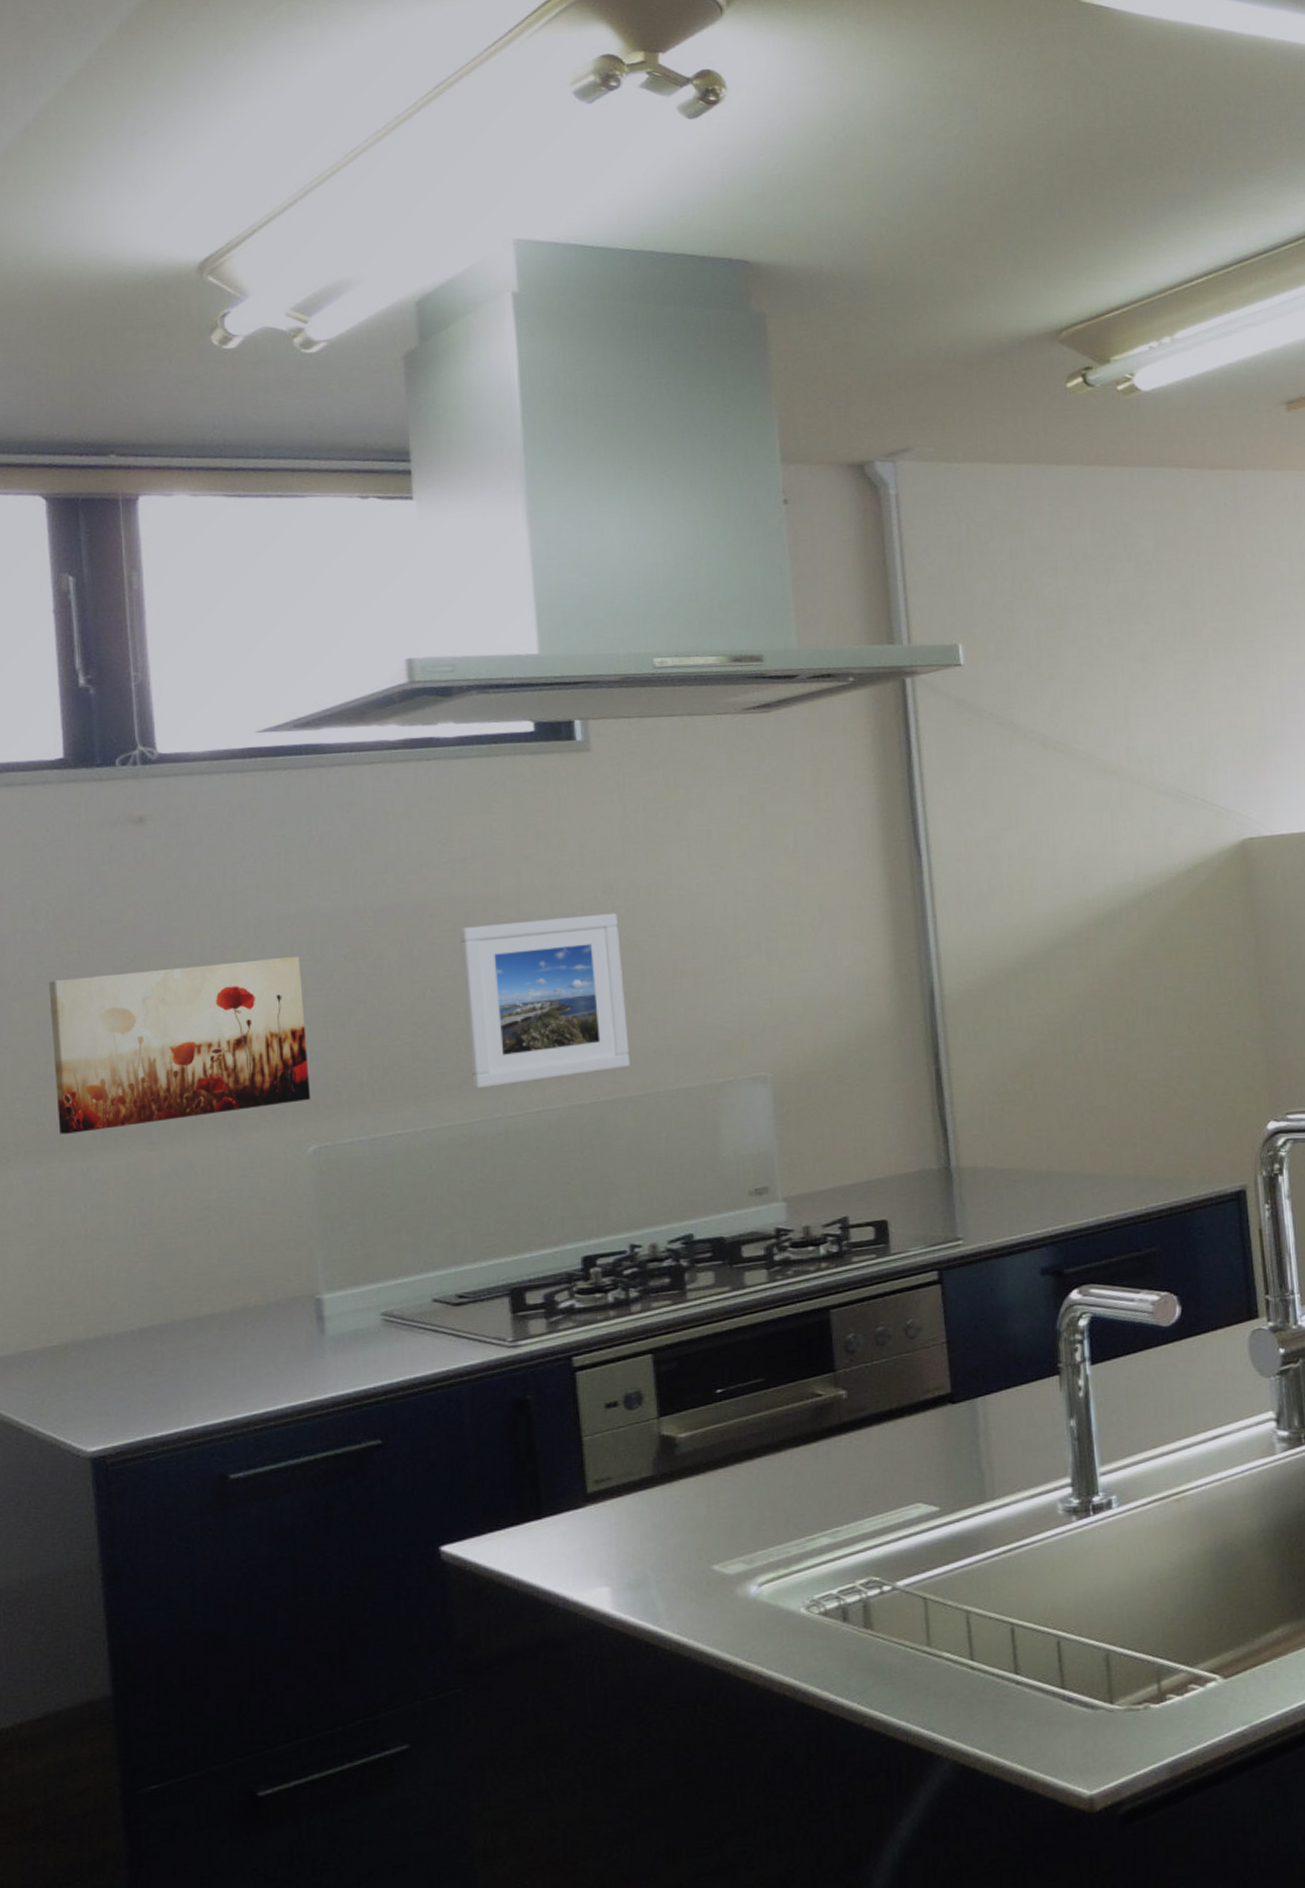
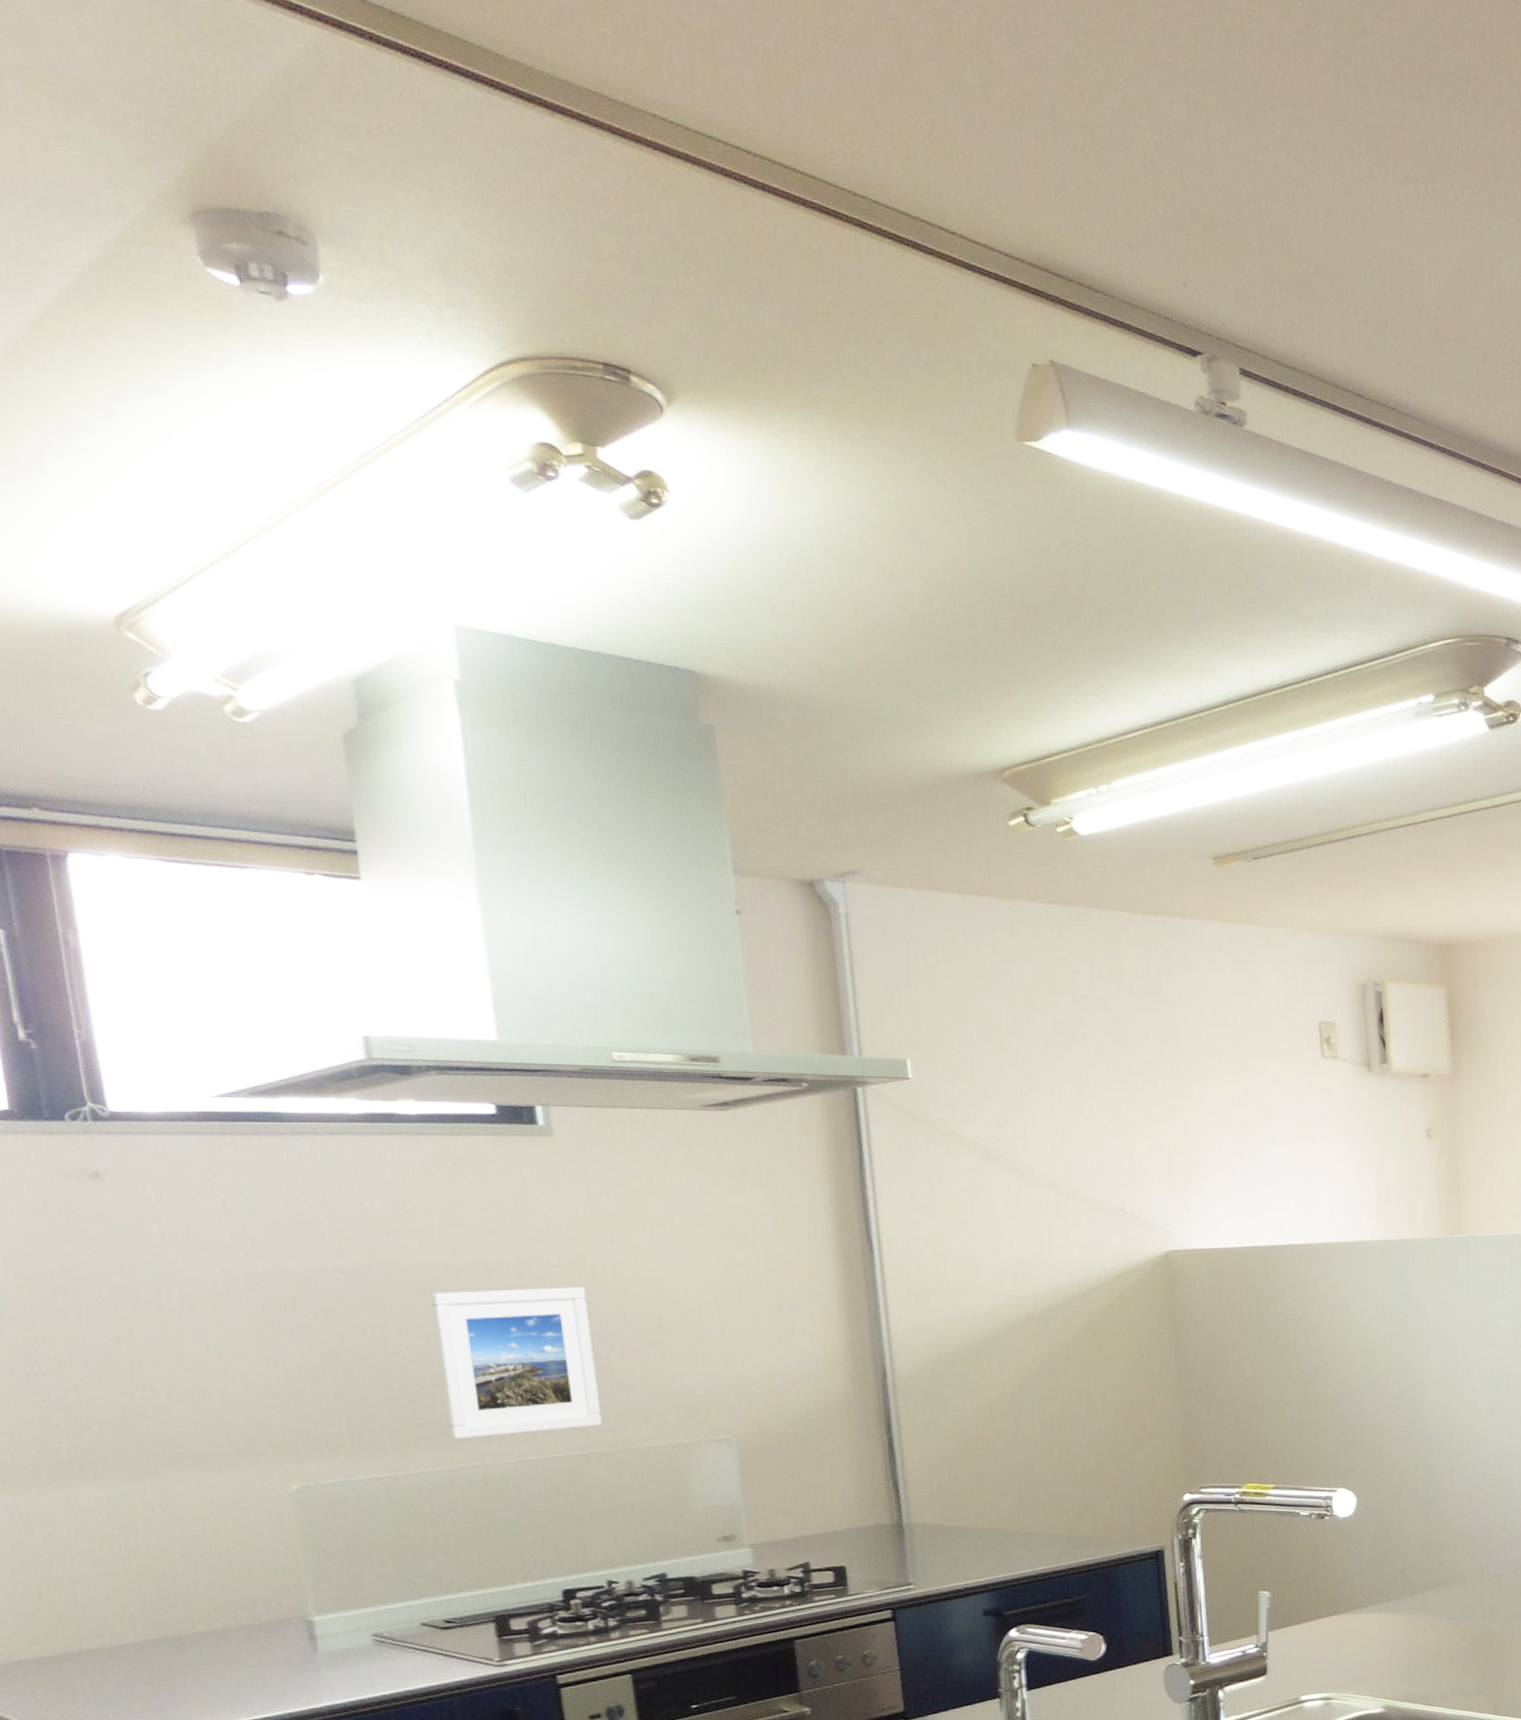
wall art: present [49,957,311,1134] -> none [12,1312,291,1466]

